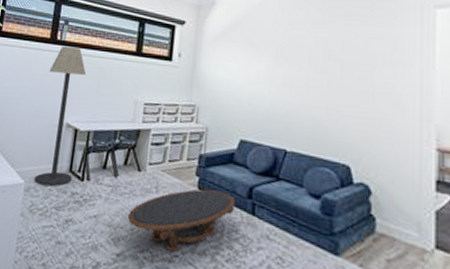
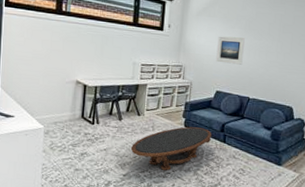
floor lamp: present [34,46,86,187] -> none [52,16,91,130]
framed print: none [239,66,277,105] -> present [216,36,245,65]

